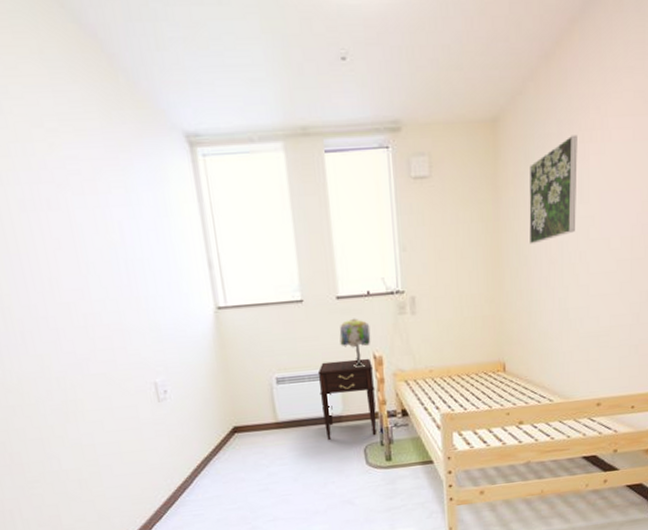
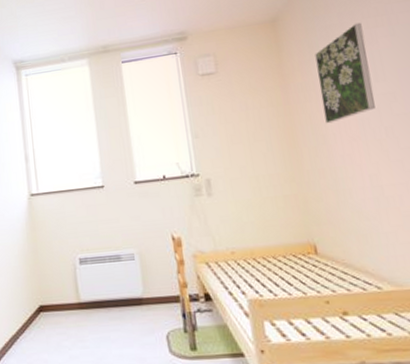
nightstand: present [317,358,377,441] -> none [118,239,179,325]
table lamp: present [339,318,371,368] -> none [138,201,169,249]

